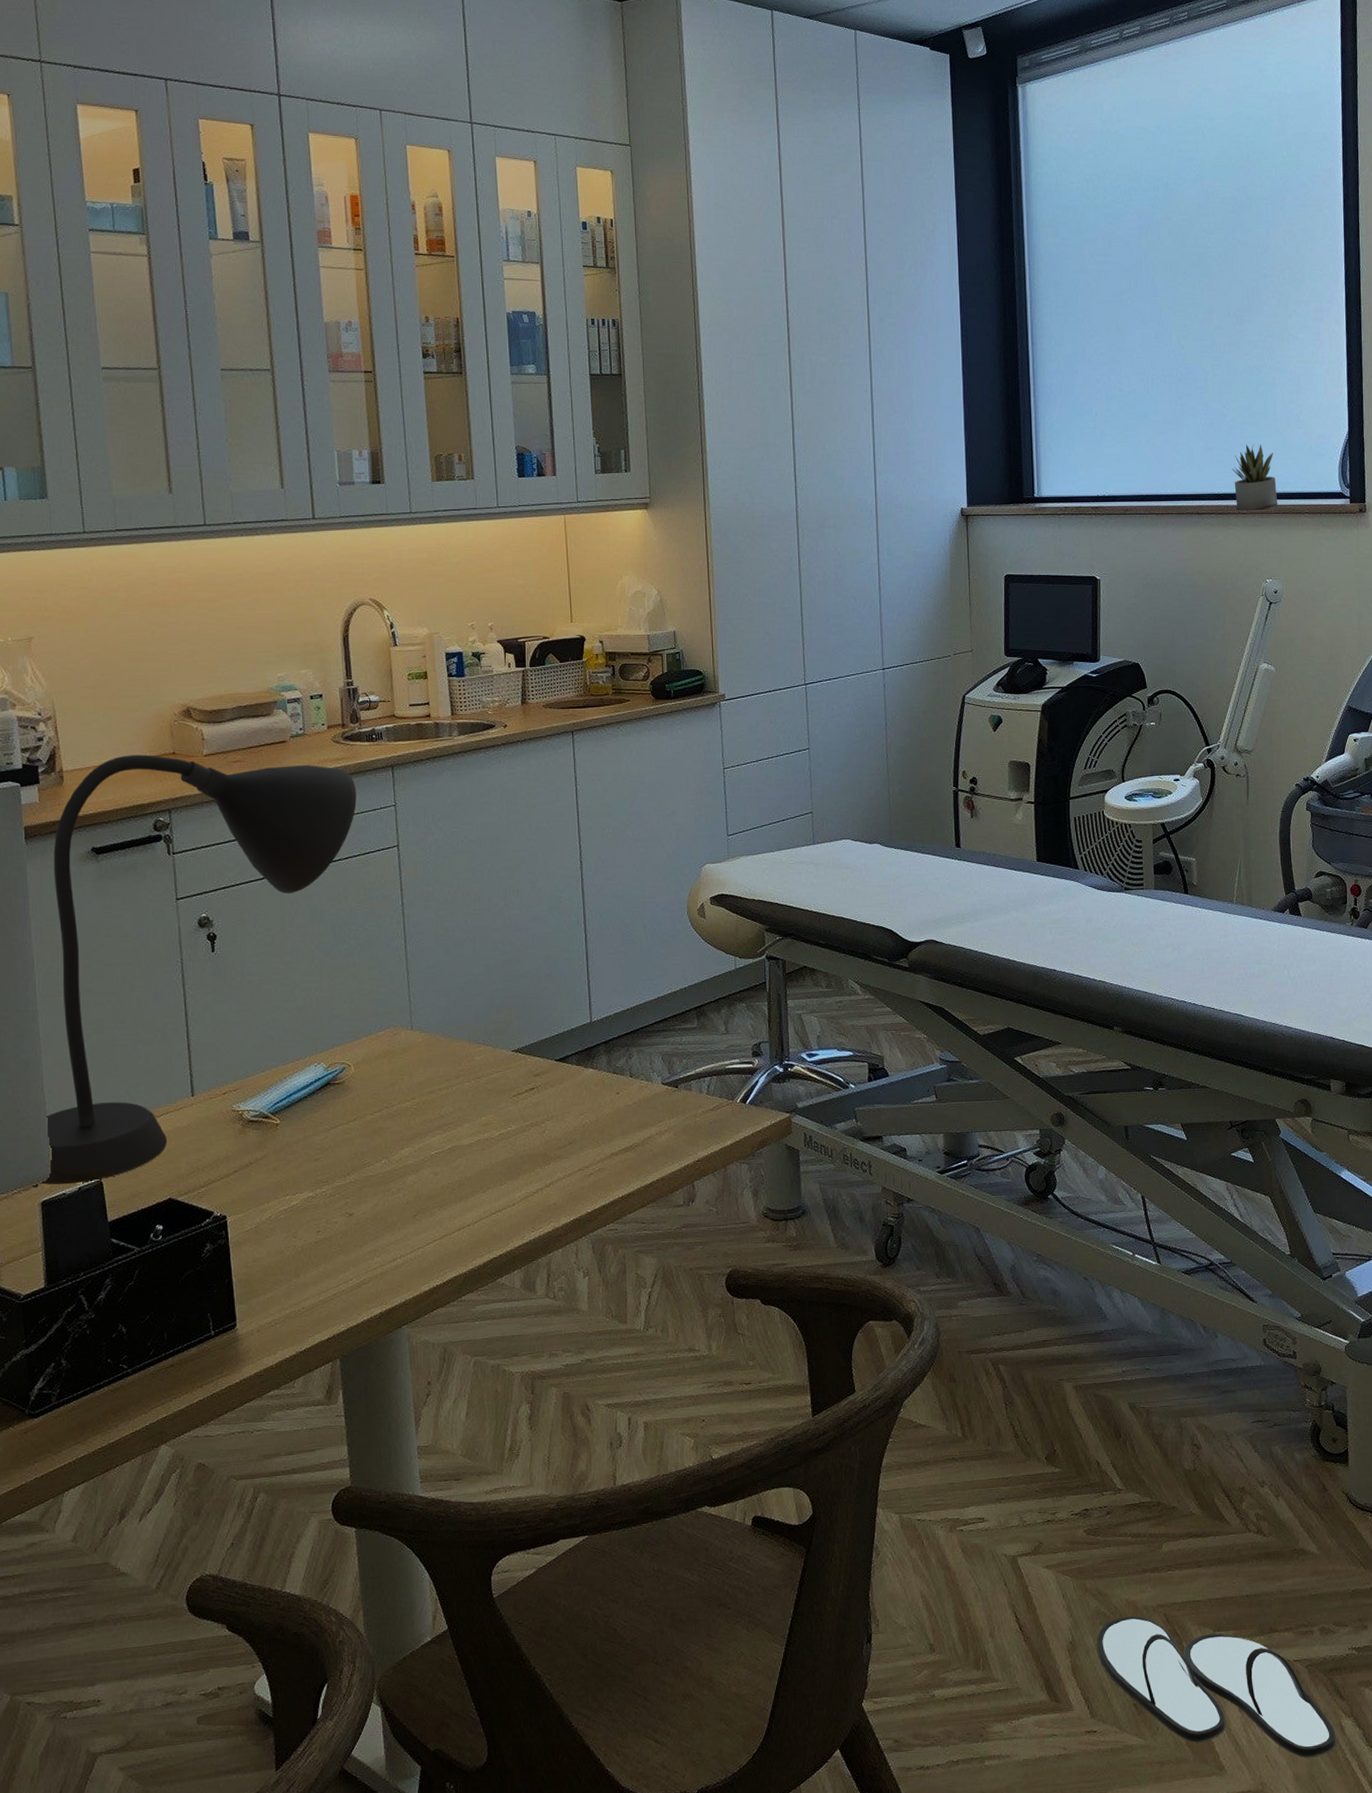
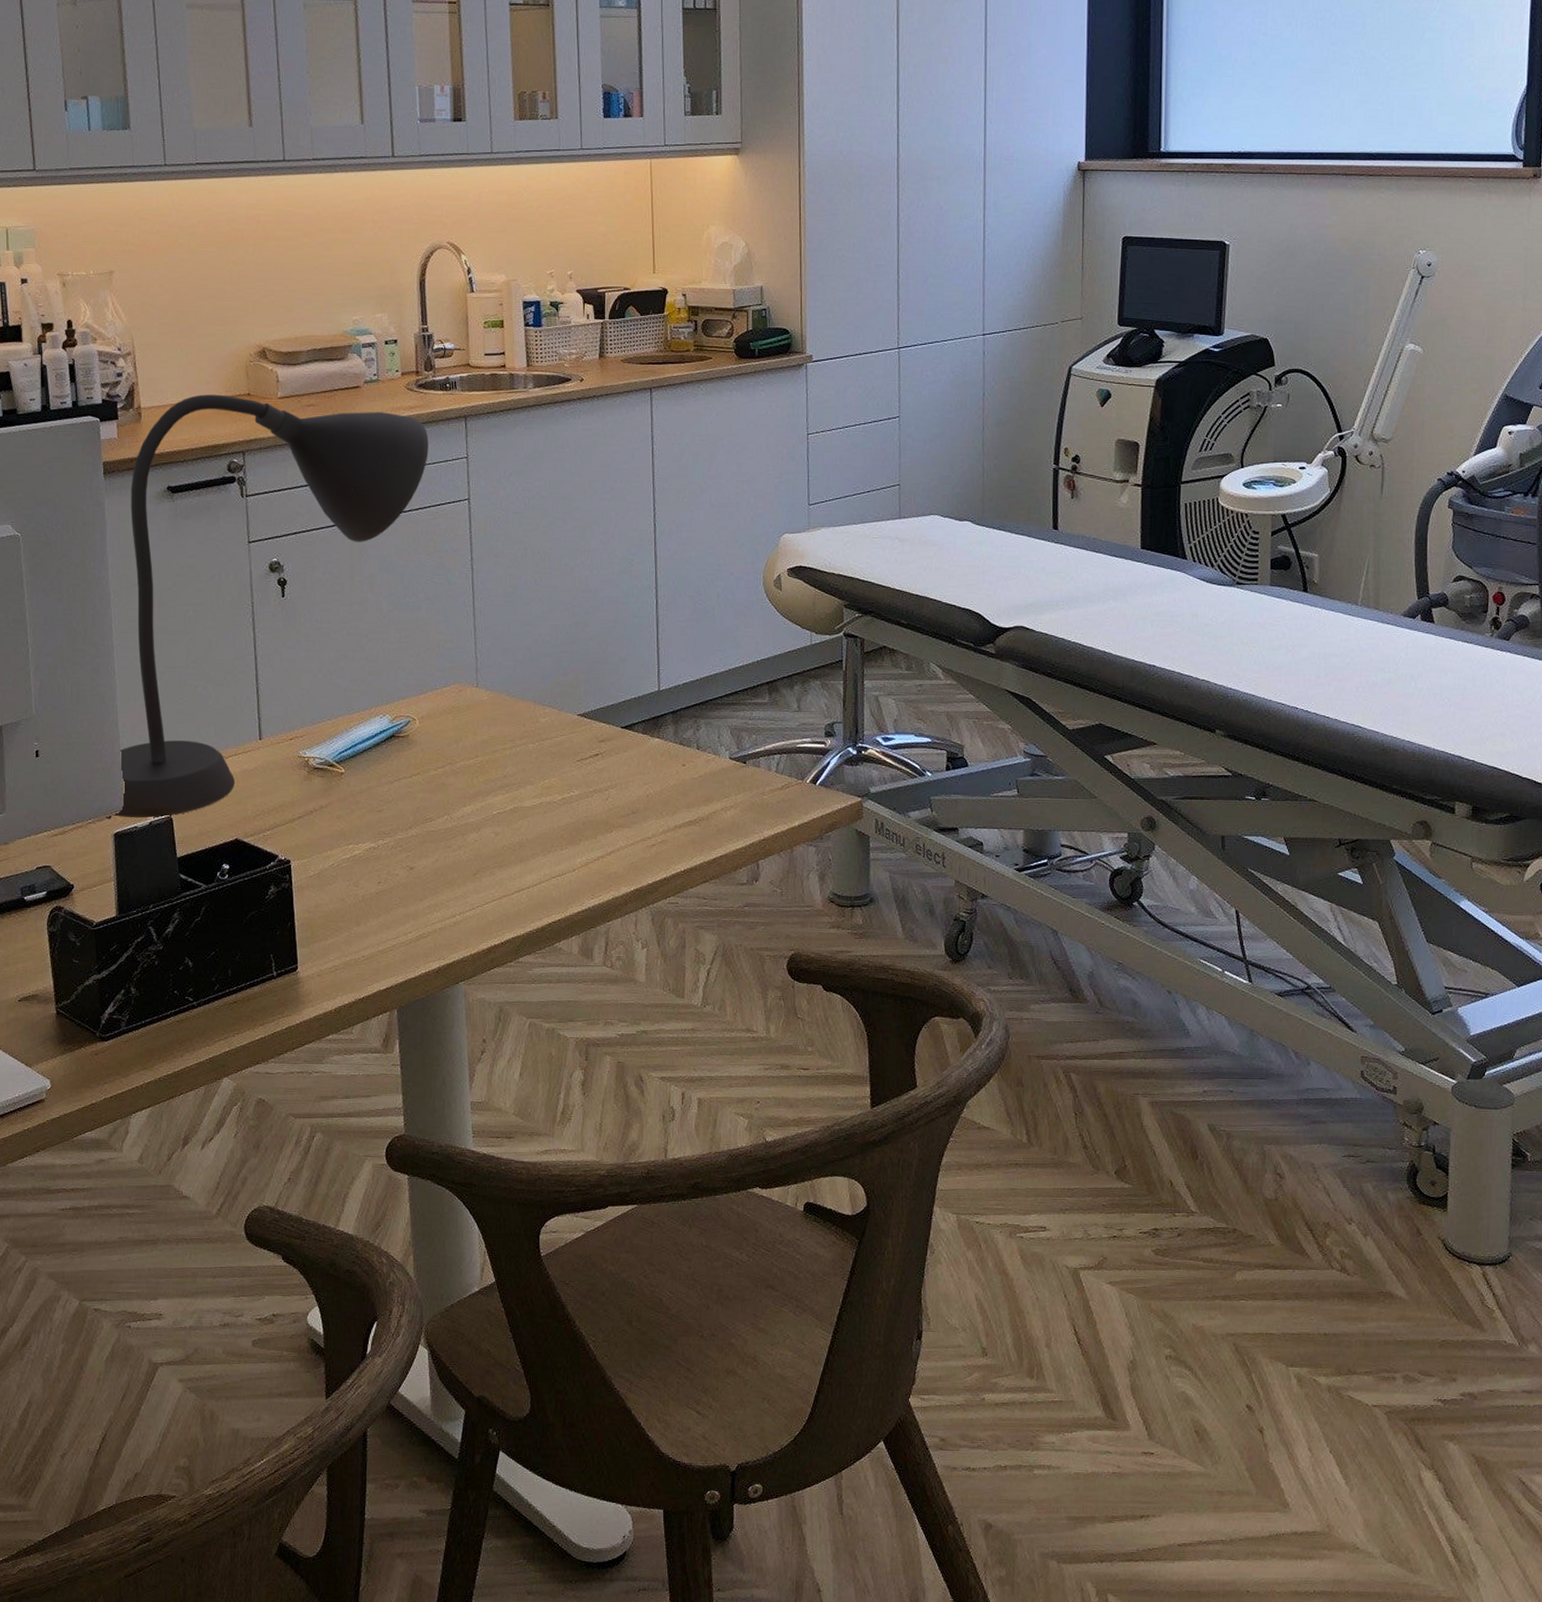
slippers: present [1096,1616,1337,1758] -> none [1159,1342,1414,1506]
succulent plant: present [1231,444,1278,511] -> none [1387,98,1439,173]

